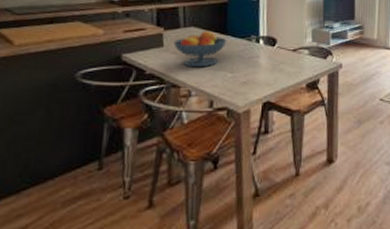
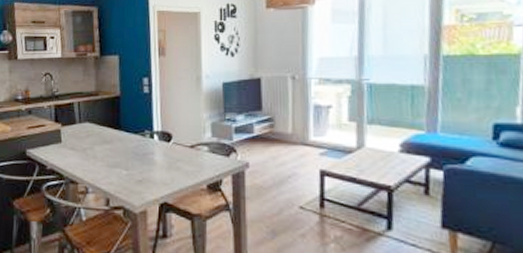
fruit bowl: present [173,31,227,68] -> none [70,126,121,164]

